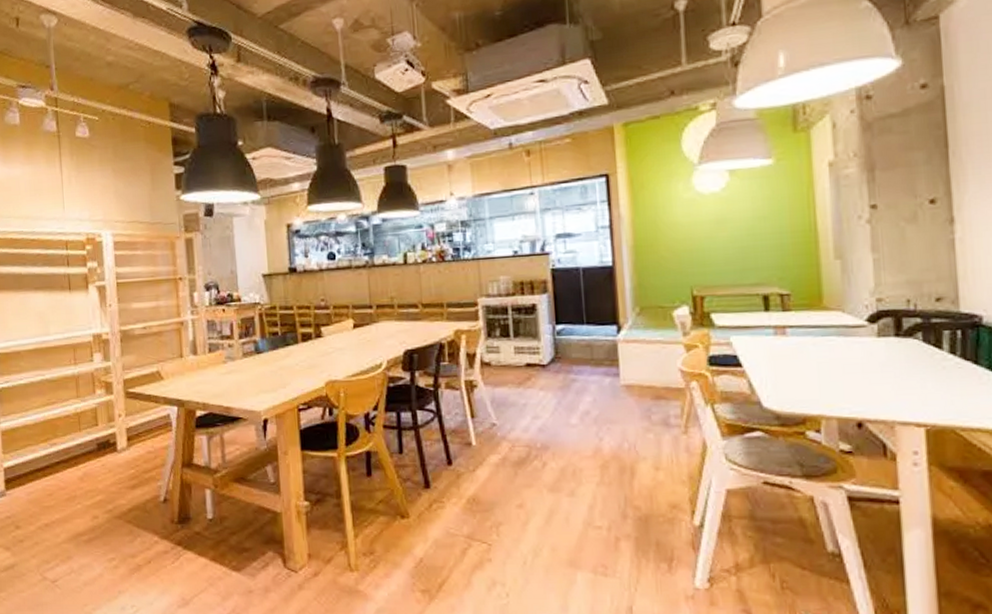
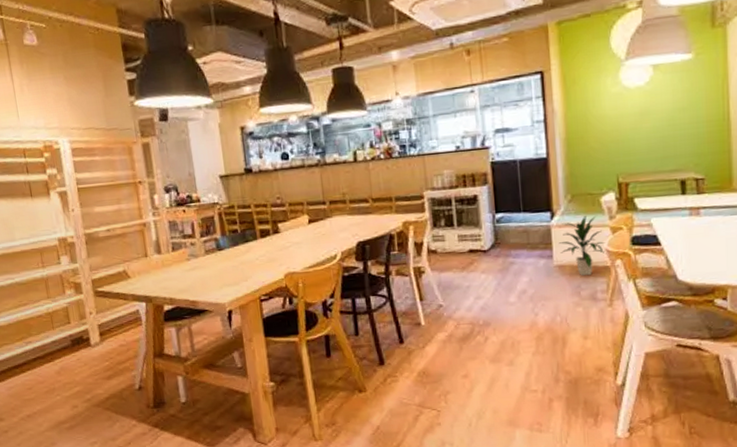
indoor plant: none [625,331,681,398] -> present [558,216,607,276]

